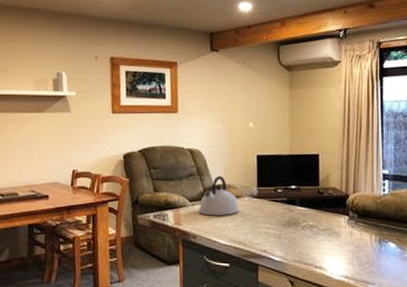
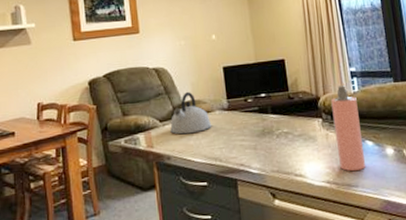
spray bottle: none [359,186,385,269] -> present [331,85,365,171]

